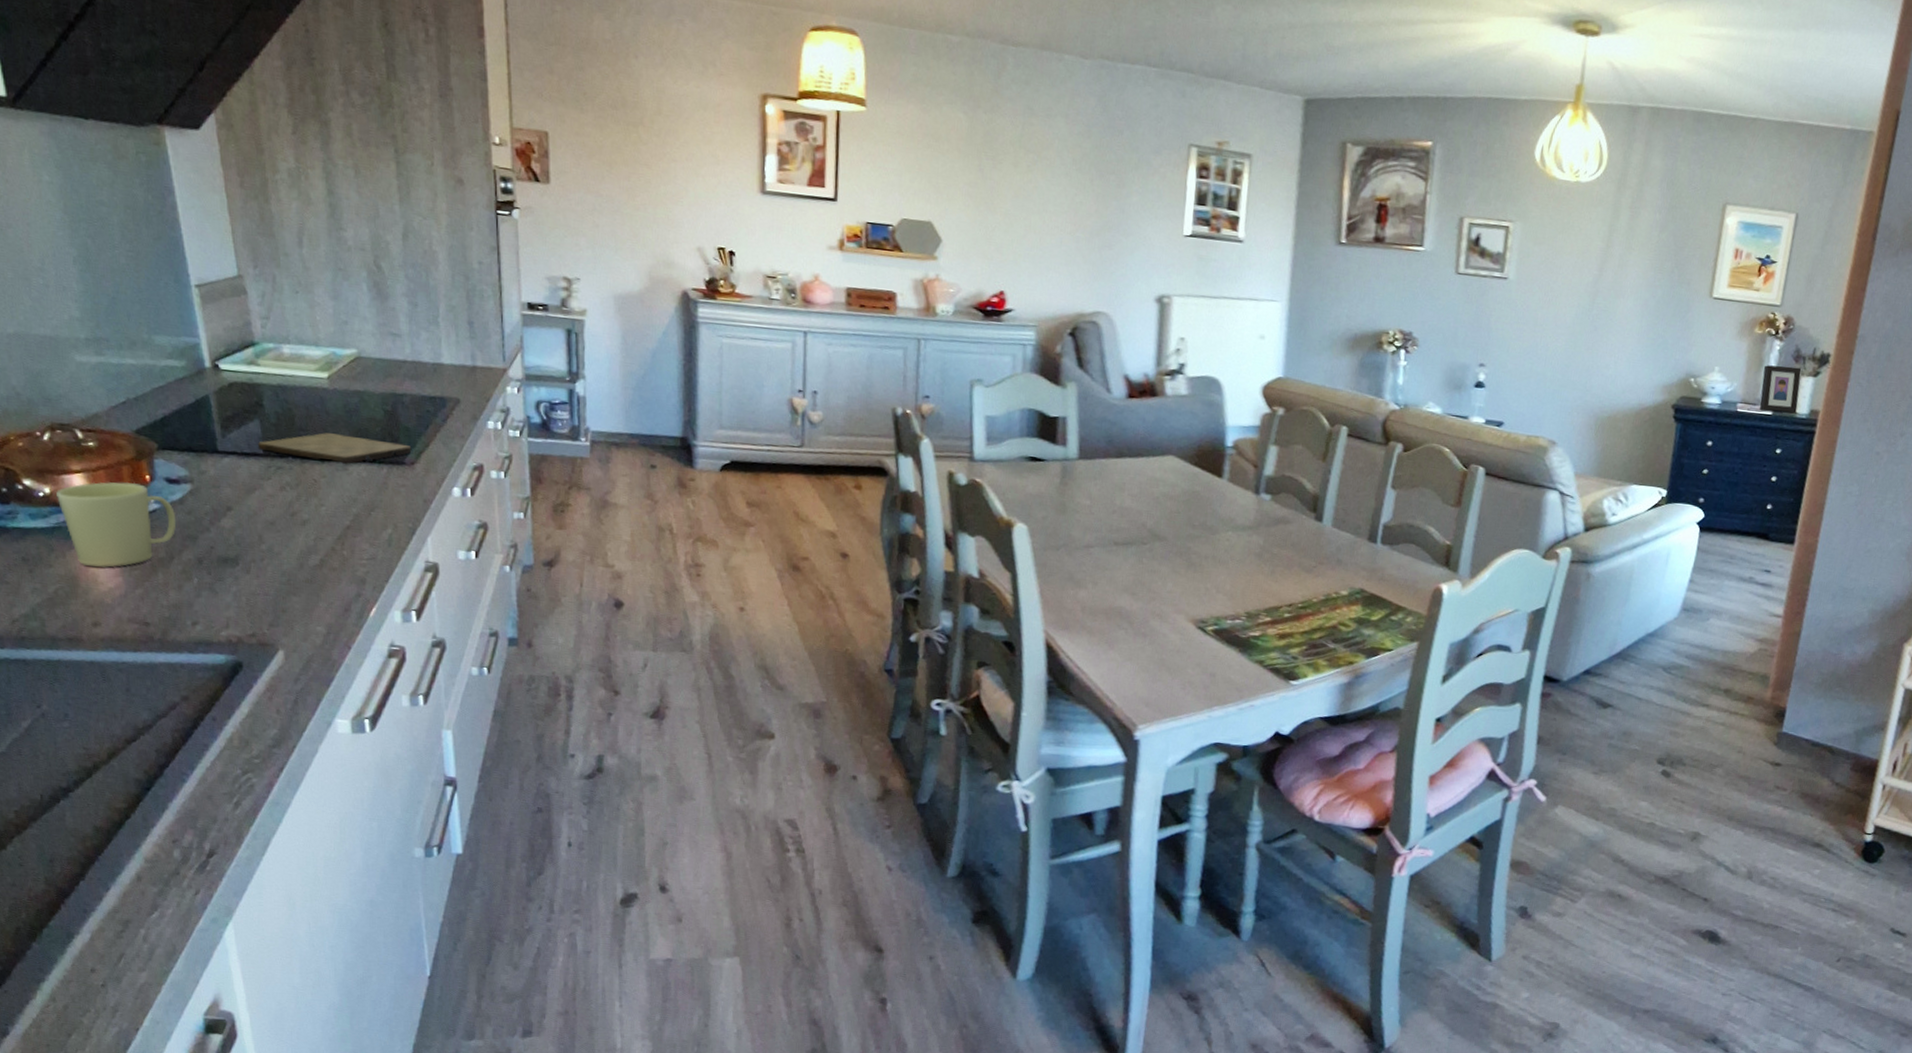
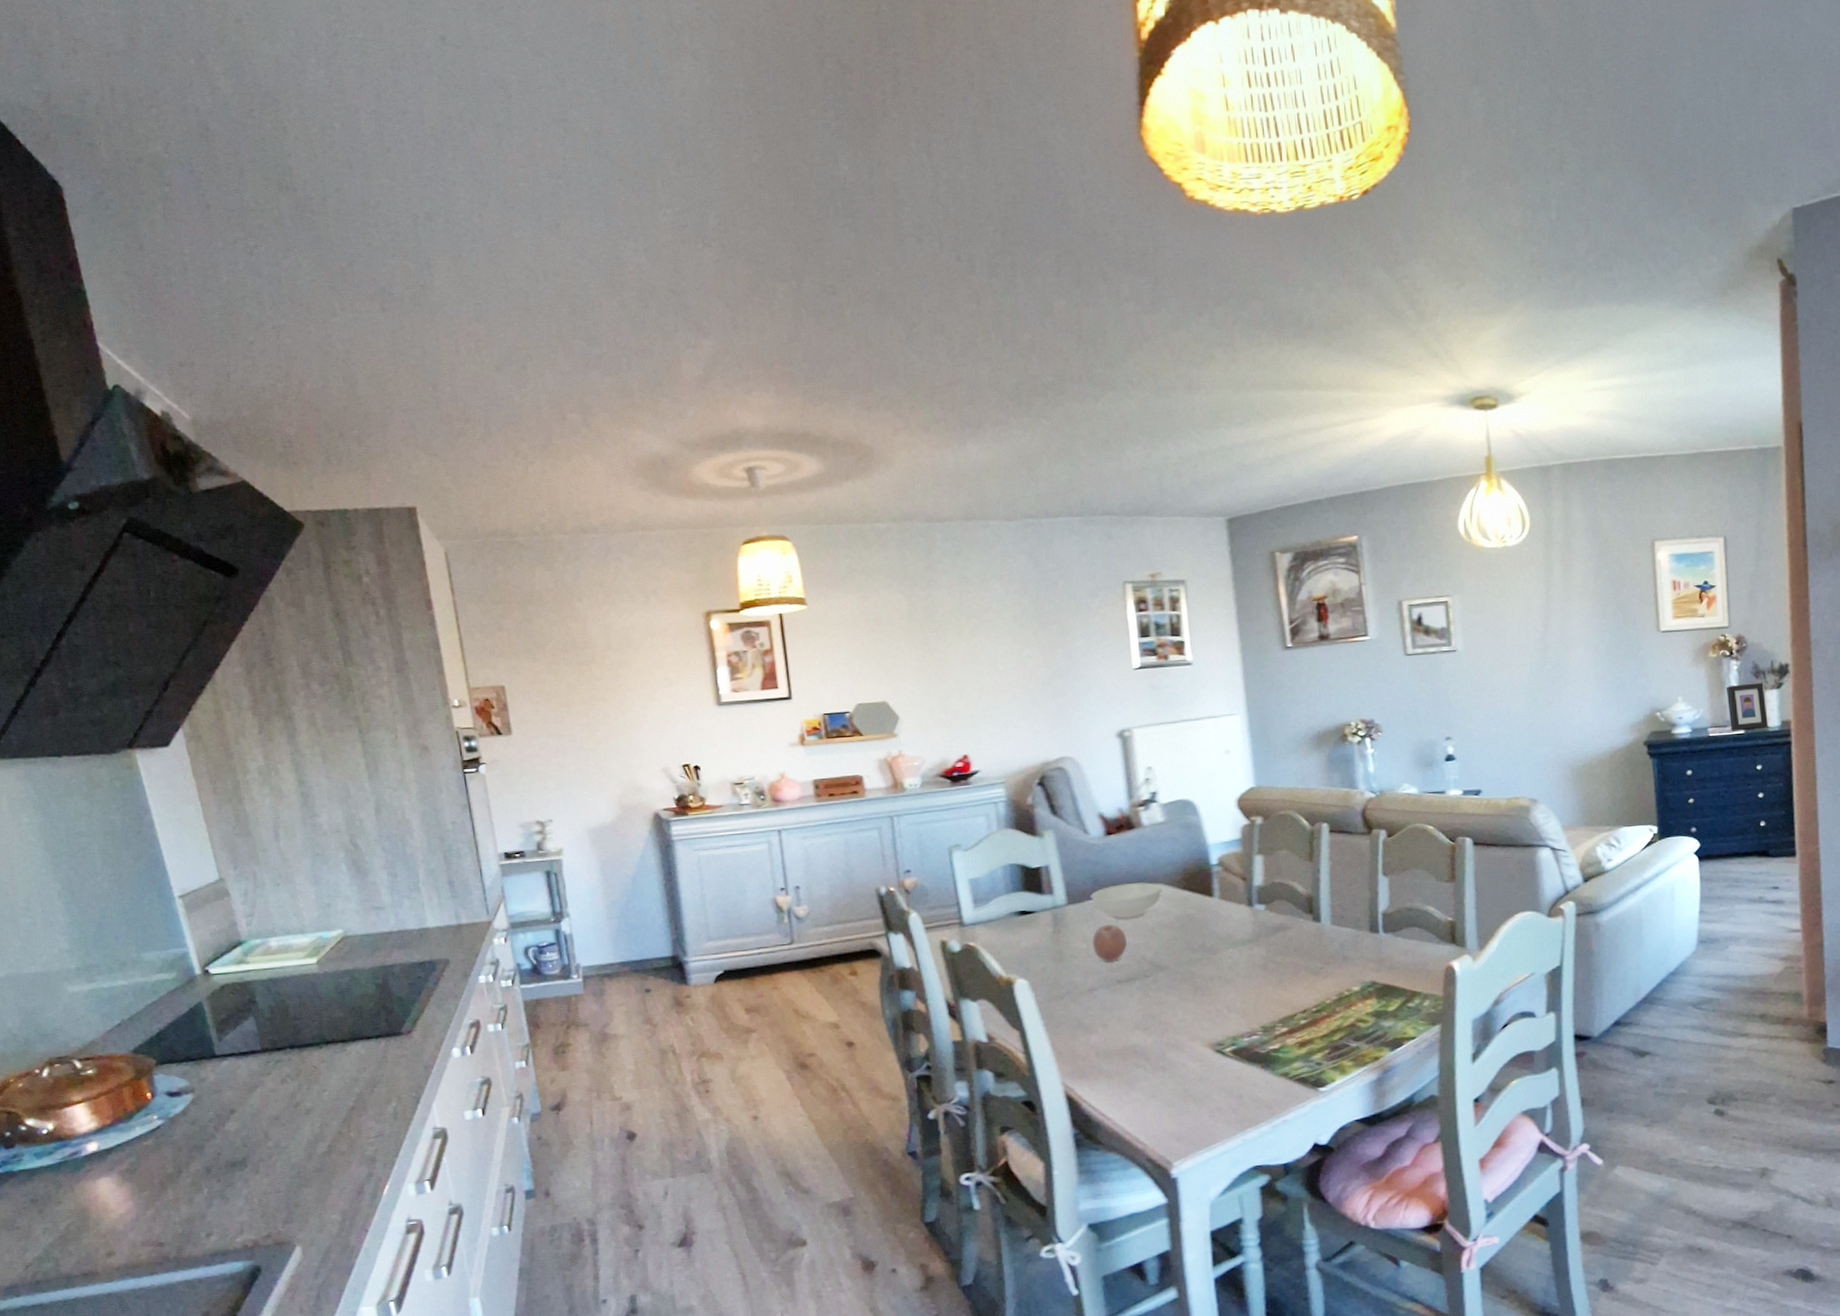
mug: present [56,482,177,568] -> none [59,1102,182,1197]
cutting board: present [258,432,412,465] -> none [255,1014,408,1047]
fruit: none [1096,485,1131,522] -> present [1092,925,1127,961]
bowl: none [1102,448,1174,485] -> present [1090,882,1162,920]

